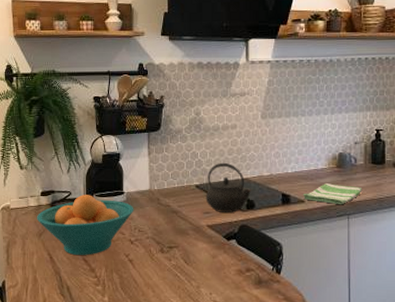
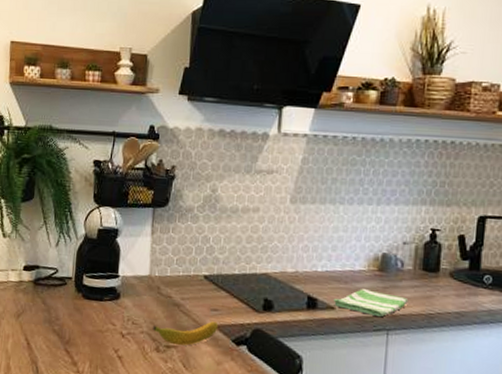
fruit bowl: present [37,195,134,255] -> none [16,273,129,346]
banana: none [156,222,211,246] -> present [152,321,219,346]
kettle: present [205,162,251,213] -> none [214,251,270,313]

